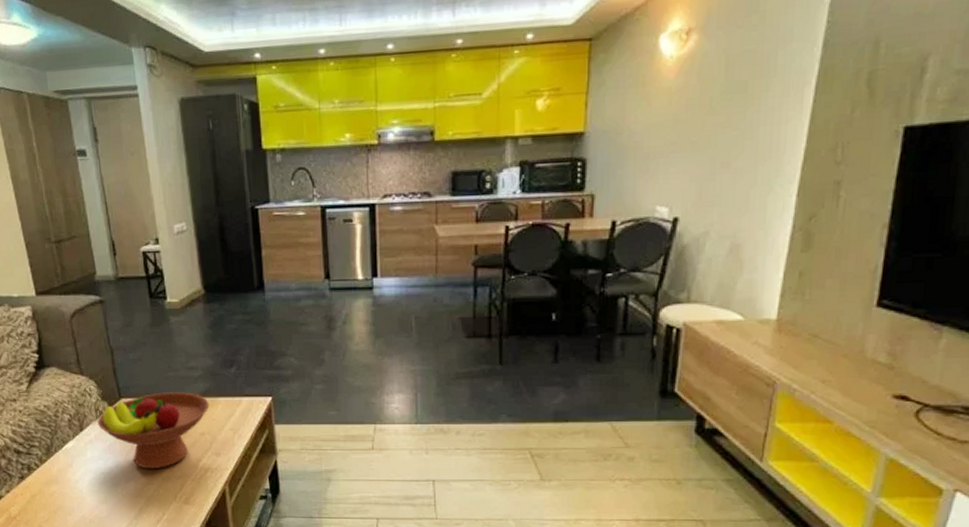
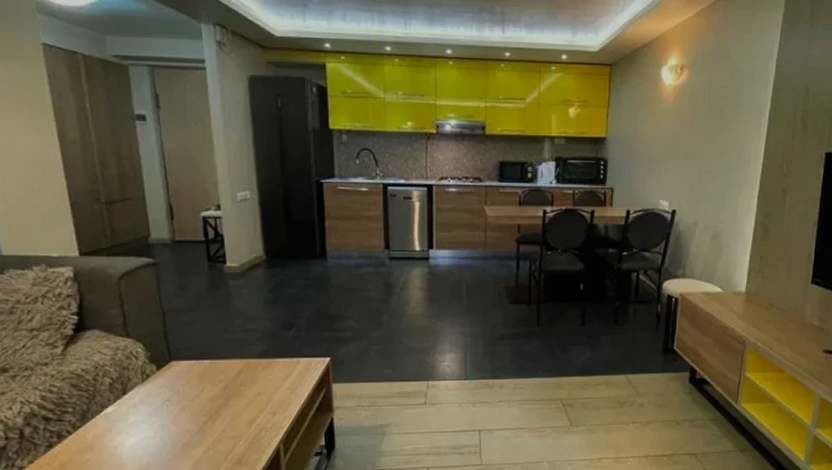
fruit bowl: present [97,392,210,470] -> none [143,354,267,432]

